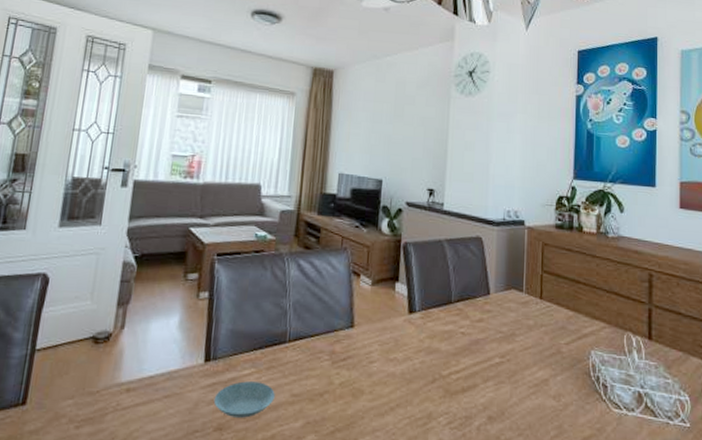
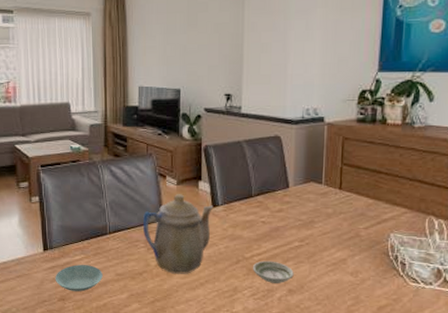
teapot: none [329,296,410,396] -> present [143,194,214,274]
saucer: none [450,379,494,409] -> present [253,260,294,283]

